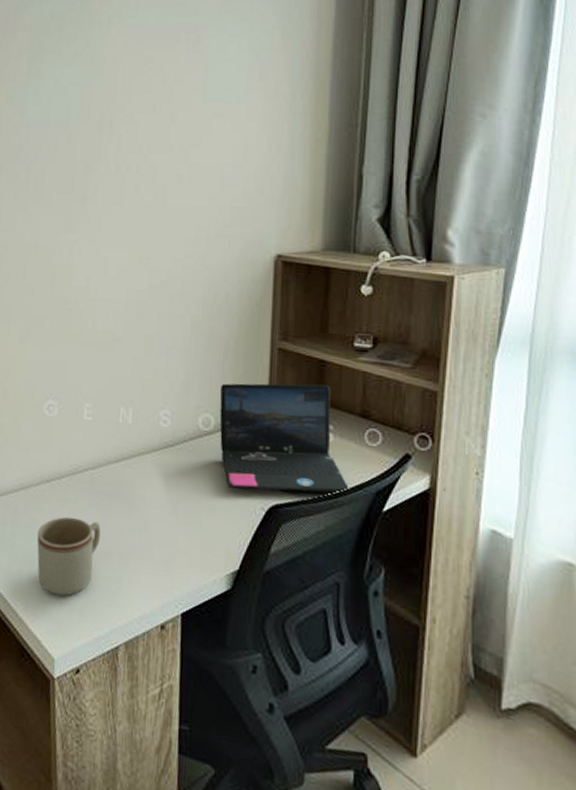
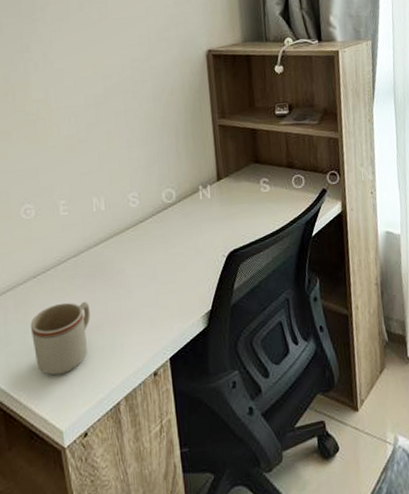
laptop: present [219,383,349,494] -> none [176,148,286,245]

